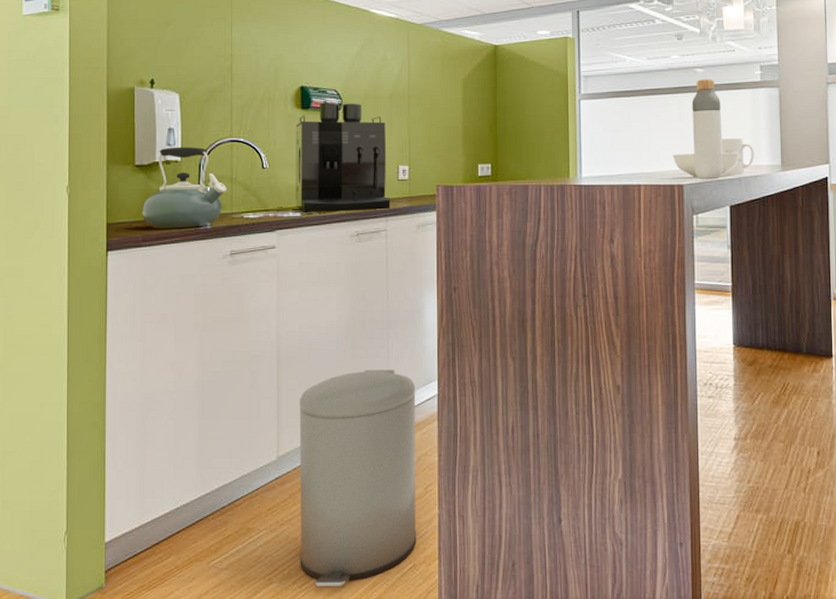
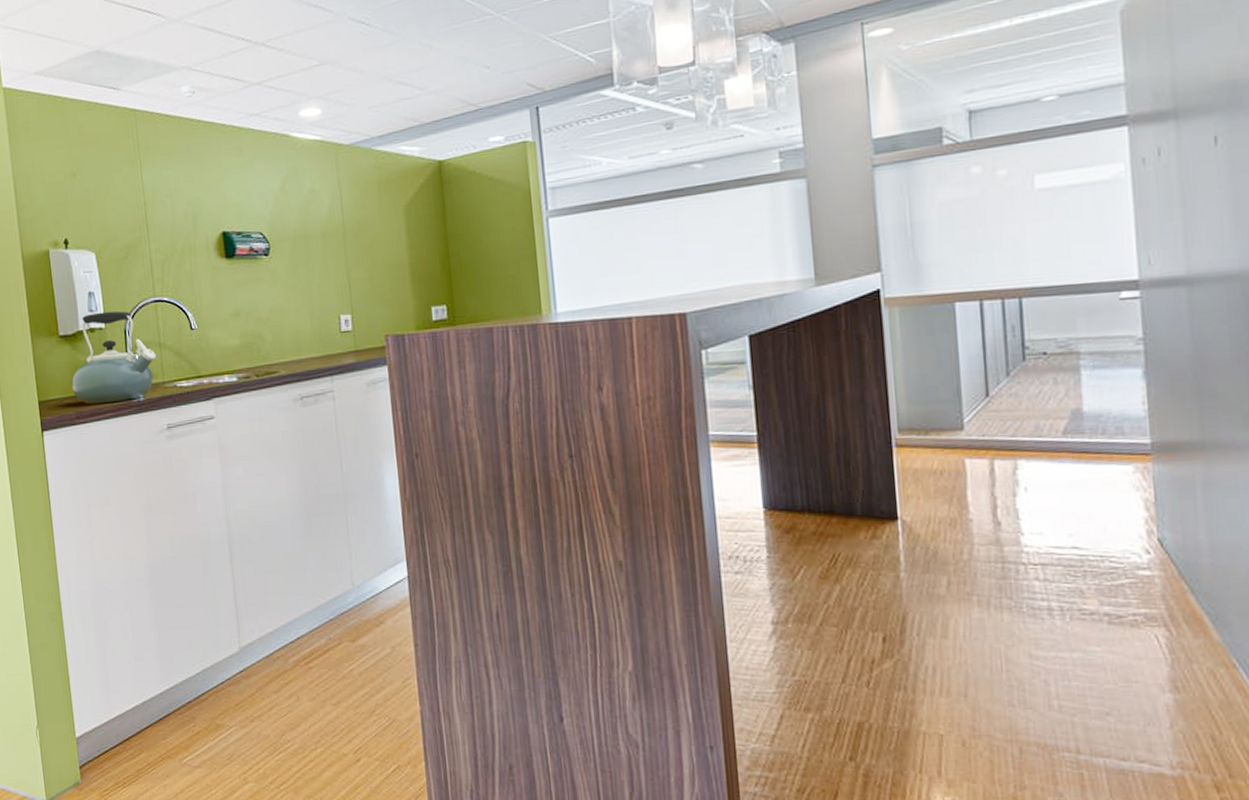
coffee machine: present [296,102,391,212] -> none [221,245,335,376]
pedal bin: present [299,369,417,588] -> none [256,549,399,789]
bowl: present [672,152,740,178] -> none [669,266,758,303]
bottle: present [692,79,723,180] -> none [690,176,738,306]
mug: present [721,138,754,175] -> none [732,248,778,297]

